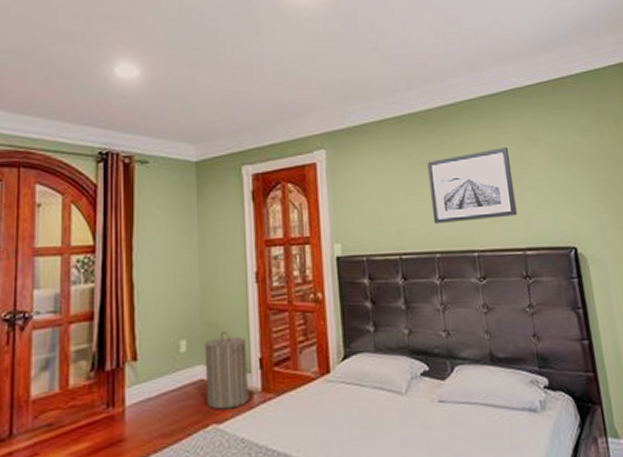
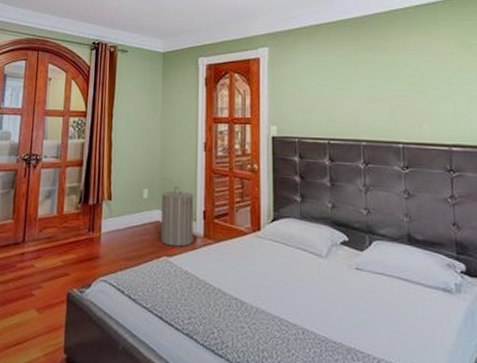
wall art: present [427,148,517,225] -> none [359,52,445,117]

